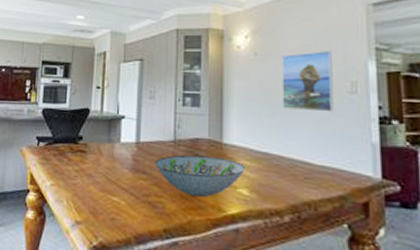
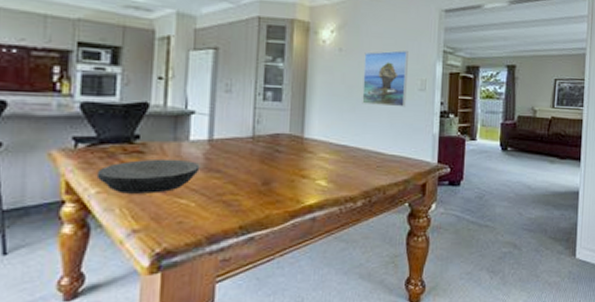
plate: none [51,158,129,190] -> present [96,158,200,194]
decorative bowl: present [154,154,245,198] -> none [230,150,324,192]

